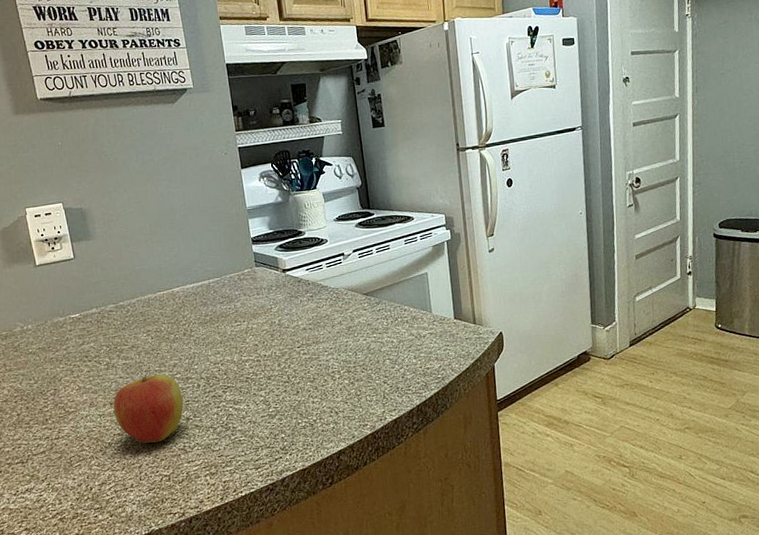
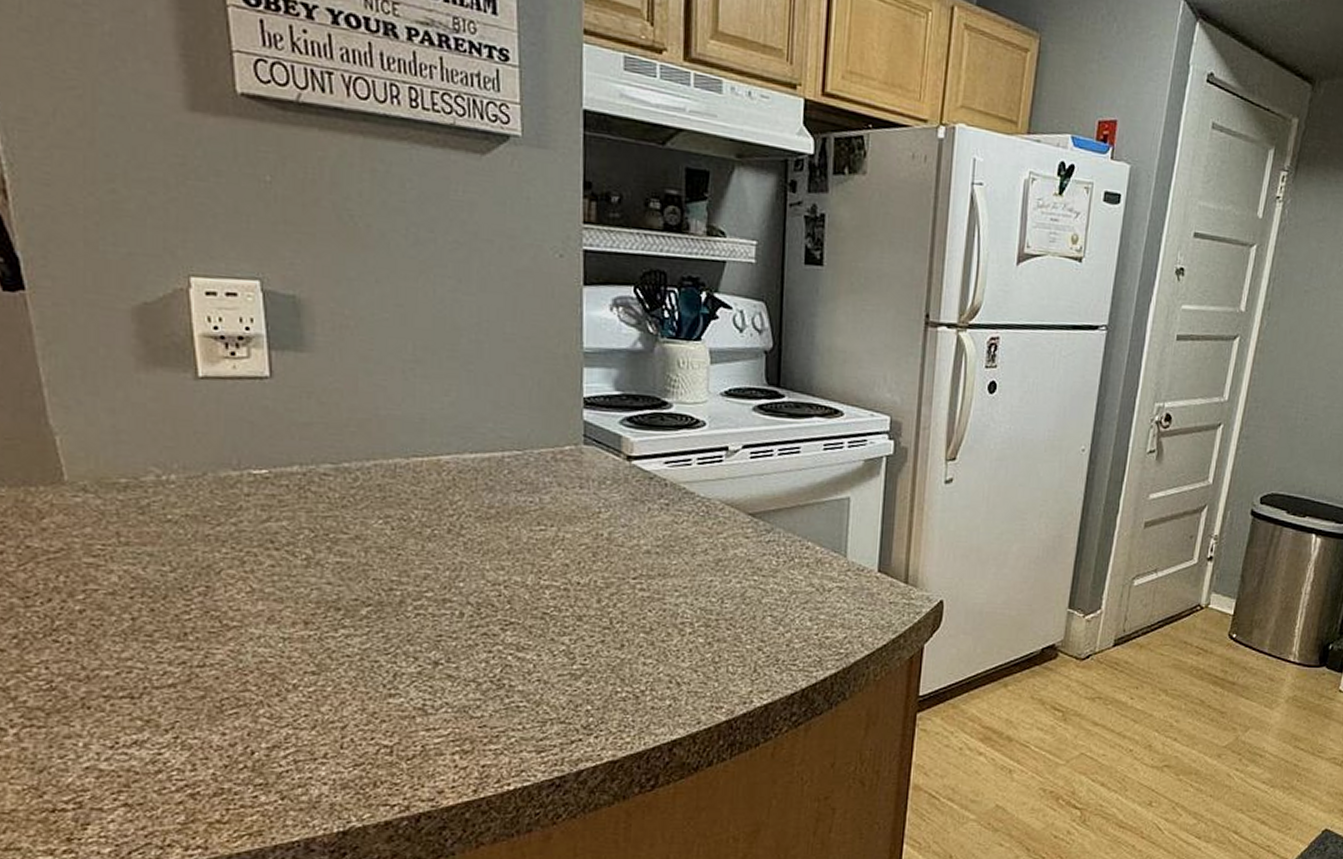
apple: present [113,366,184,444] -> none [308,572,433,693]

